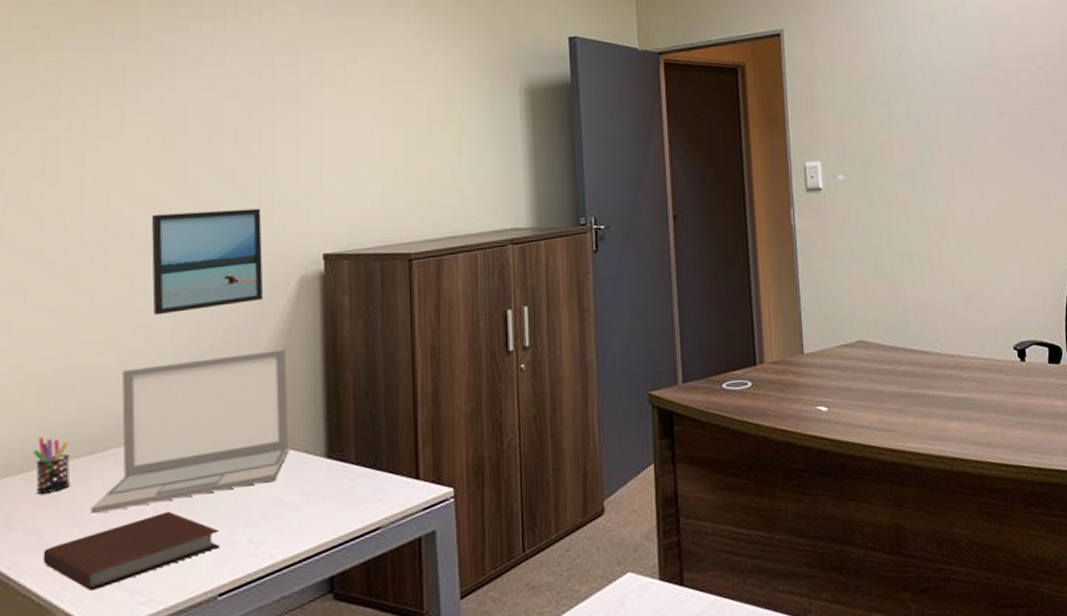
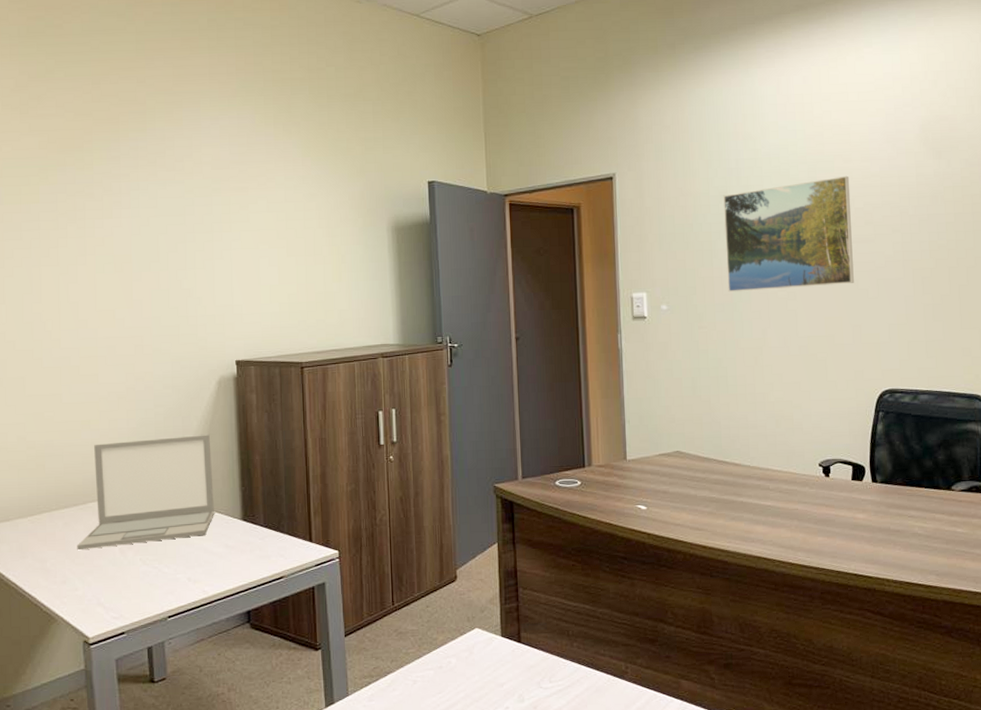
pen holder: present [32,437,71,494] -> none [35,491,63,533]
notebook: present [42,511,220,591] -> none [46,552,168,605]
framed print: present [151,208,264,316] -> none [108,322,193,404]
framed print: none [900,33,1040,160] -> present [723,175,854,293]

